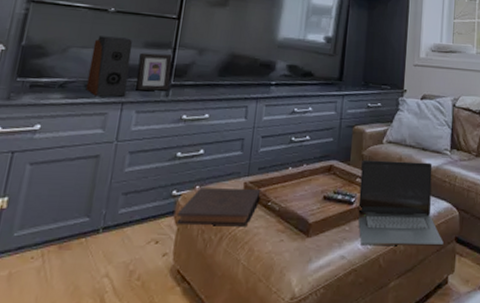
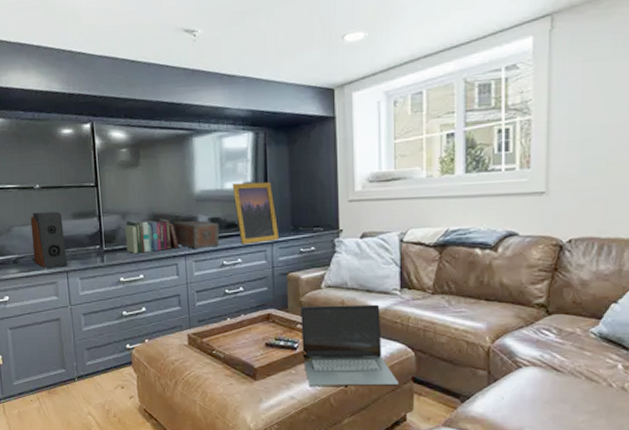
picture frame: present [136,52,173,91] -> none [71,222,103,259]
book: present [176,188,262,227] -> none [134,339,206,373]
books: none [196,57,253,92] -> present [125,219,179,254]
decorative box: none [250,63,296,94] -> present [174,220,220,249]
picture frame: none [313,36,351,95] -> present [232,182,280,245]

